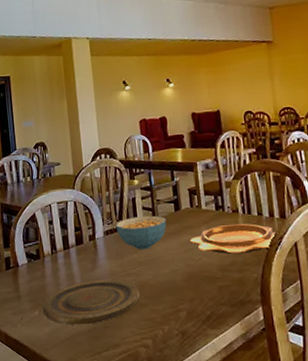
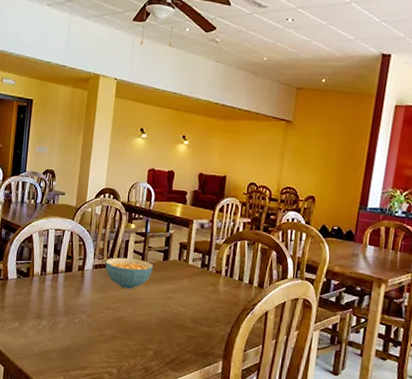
plate: present [42,279,140,325] -> none [22,306,115,345]
decorative bowl: present [189,223,278,254] -> none [170,282,253,312]

